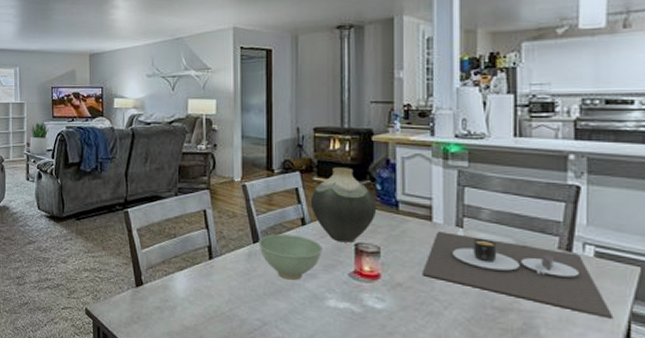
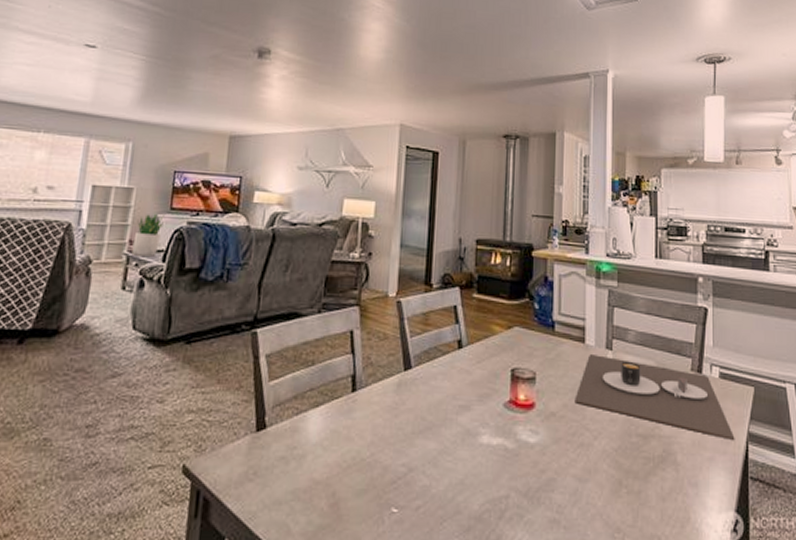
bowl: present [258,234,322,280] -> none [410,359,478,414]
vase: present [310,167,377,243] -> none [468,283,534,368]

